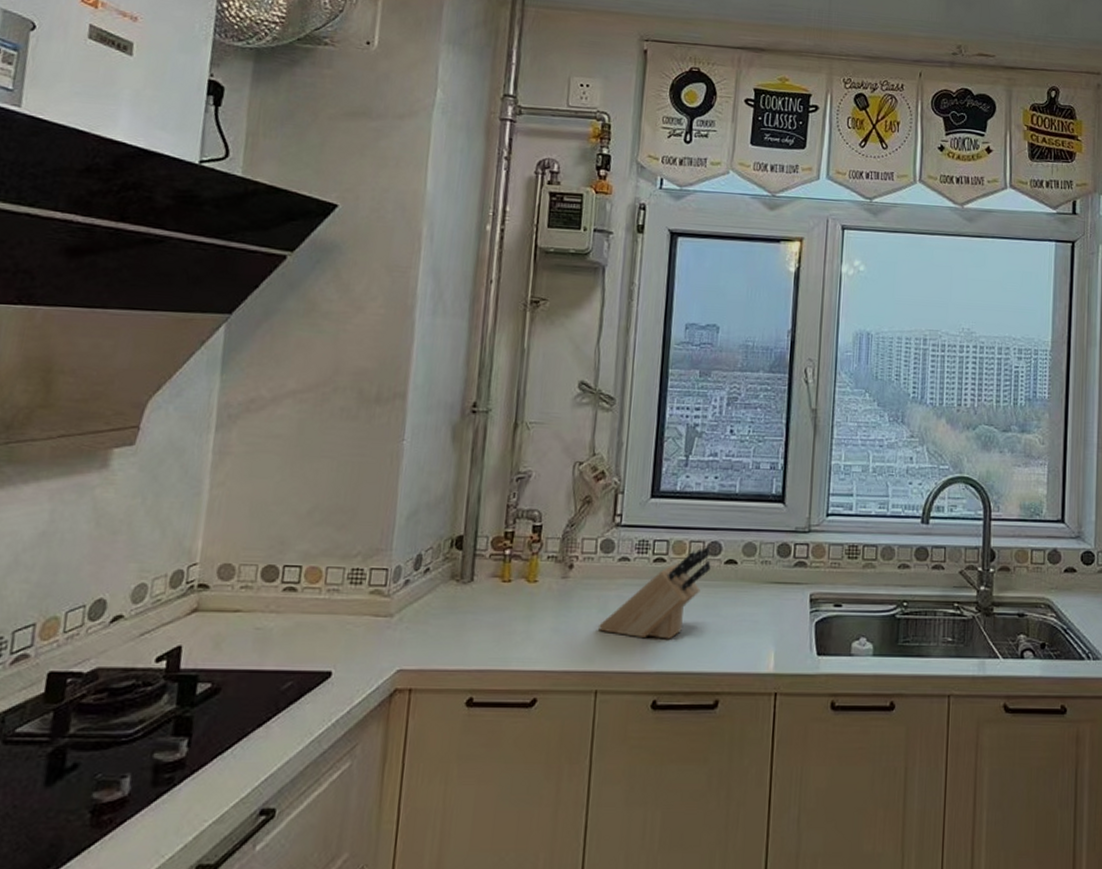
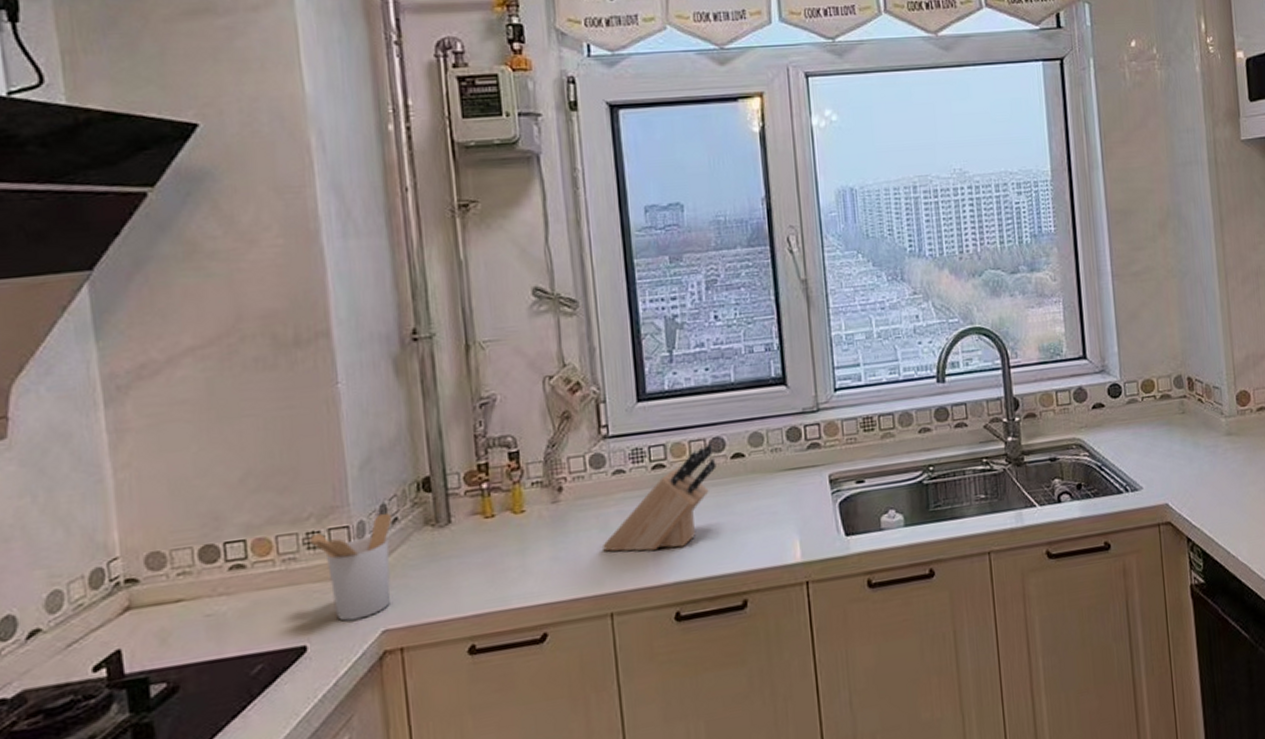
utensil holder: none [351,562,426,655] -> present [307,512,393,621]

